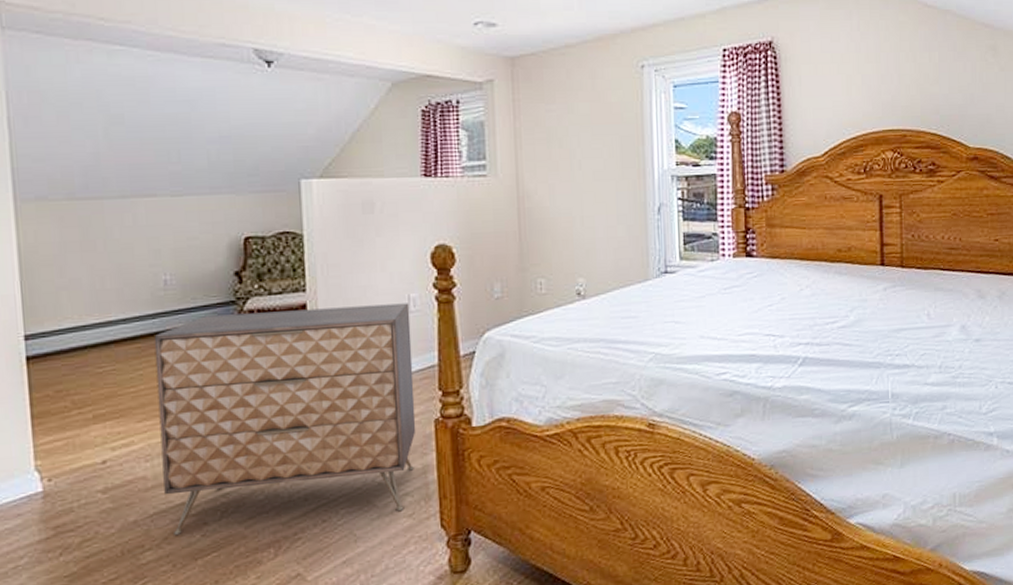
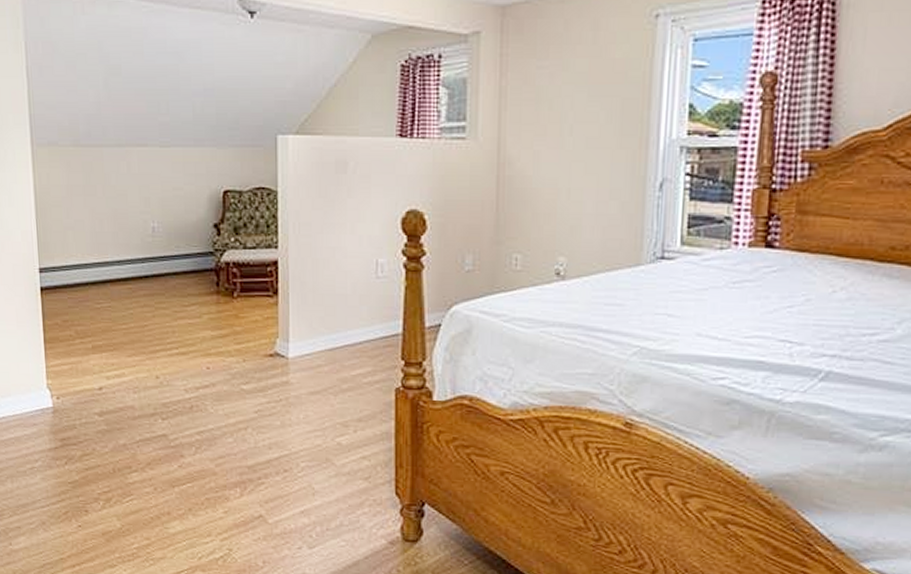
dresser: present [153,303,416,535] -> none [142,264,377,472]

